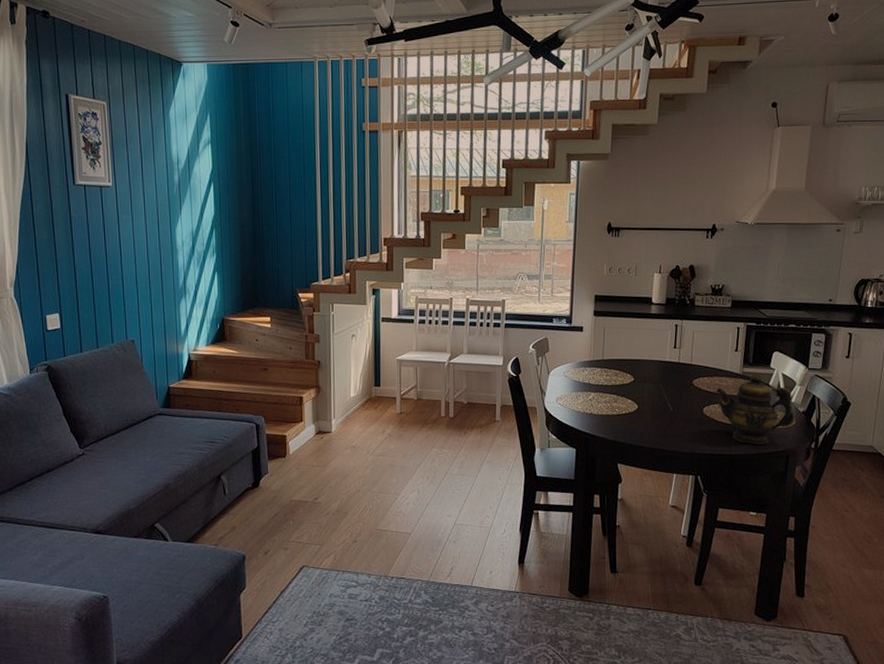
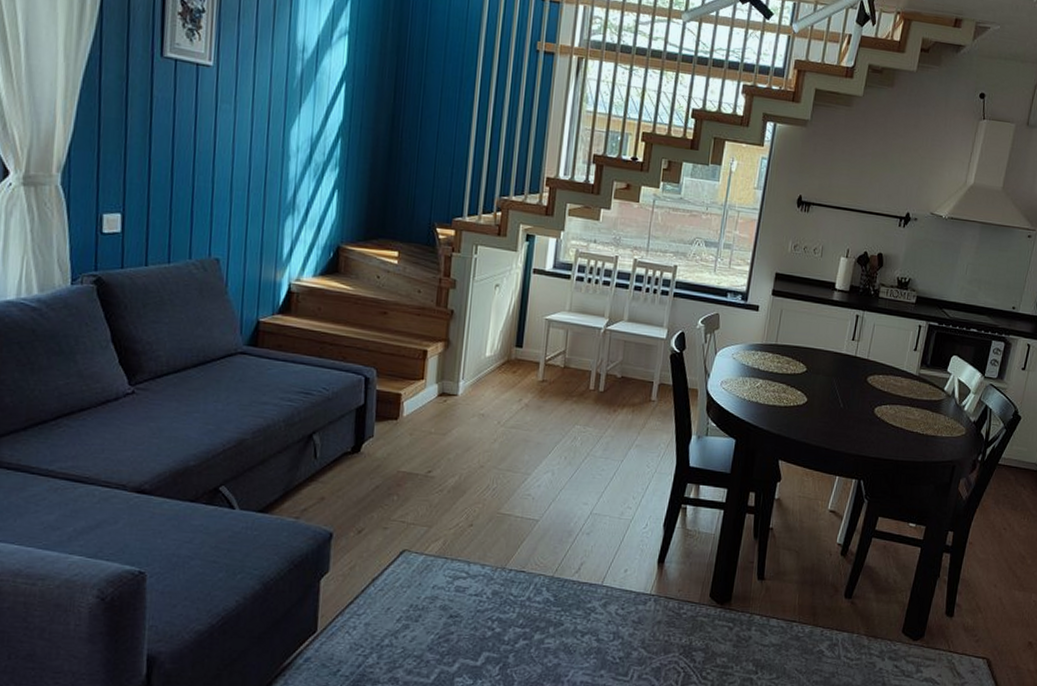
teapot: present [715,374,795,444] -> none [889,376,965,452]

